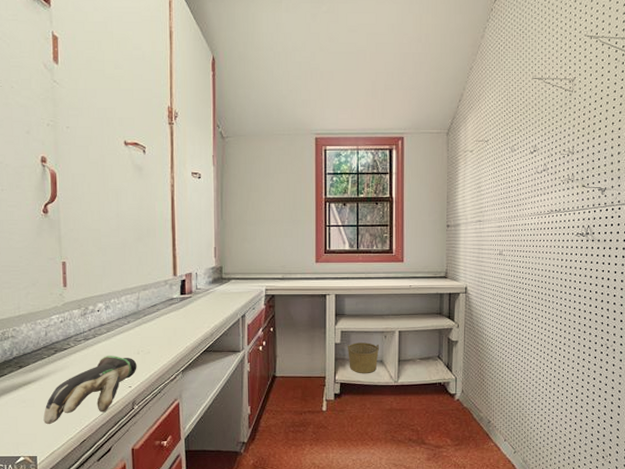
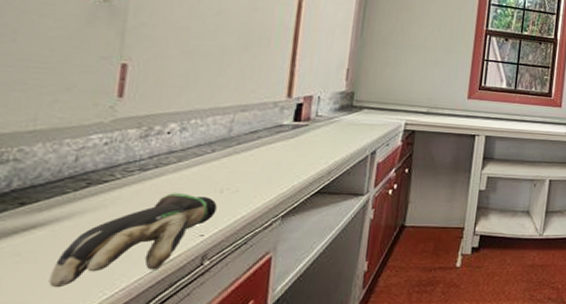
basket: present [348,343,379,374] -> none [492,190,527,226]

